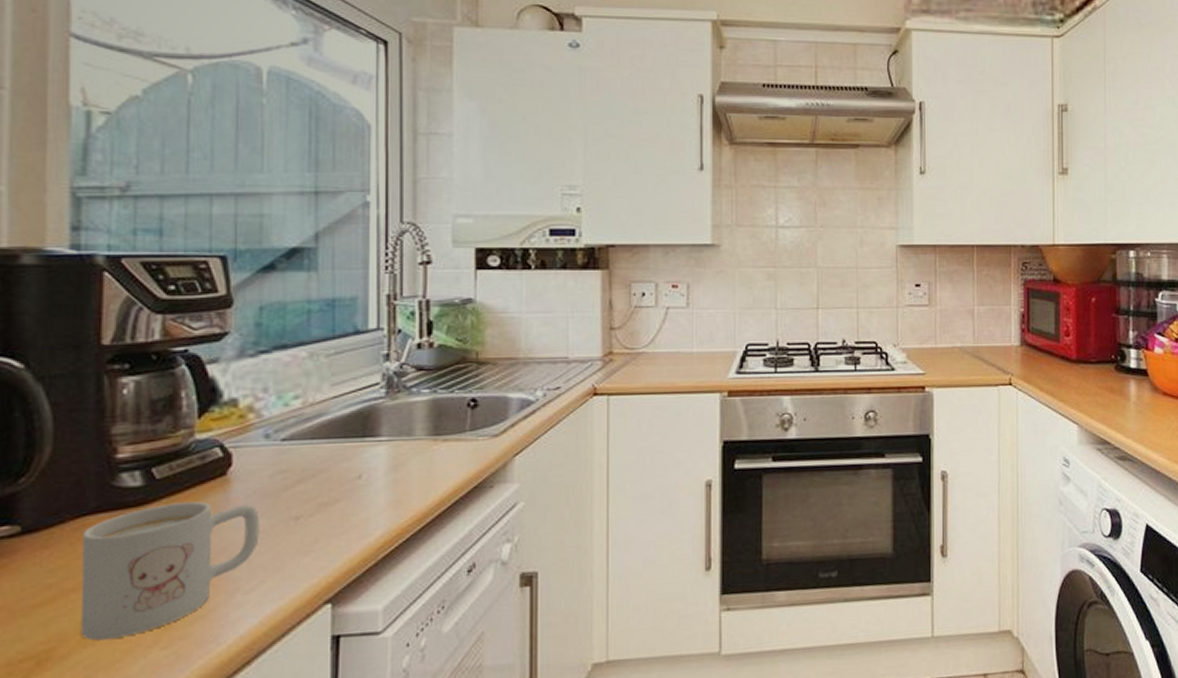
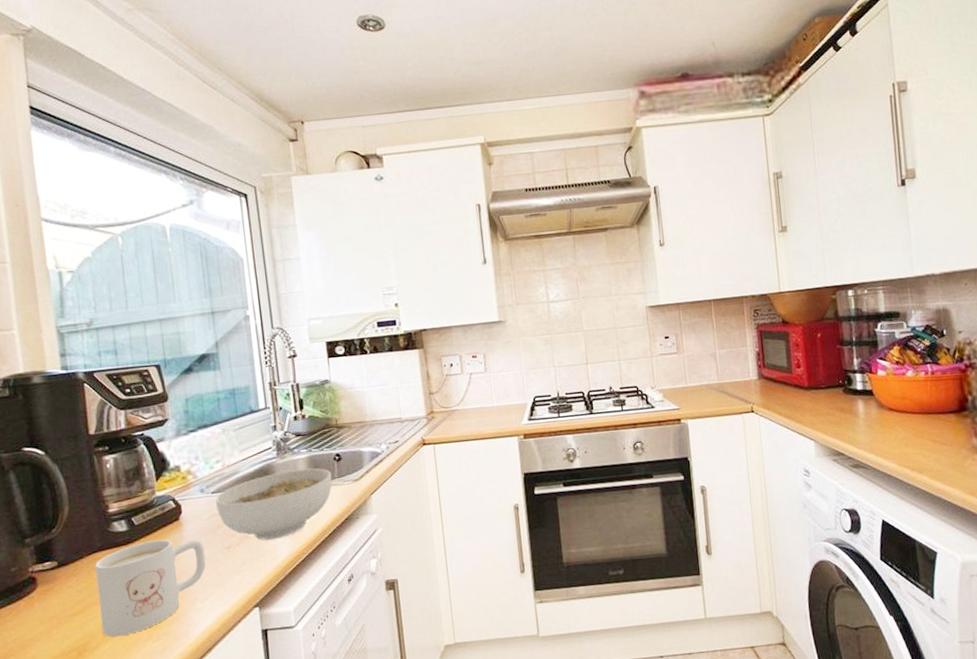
bowl: none [285,415,461,510] -> present [215,468,332,540]

